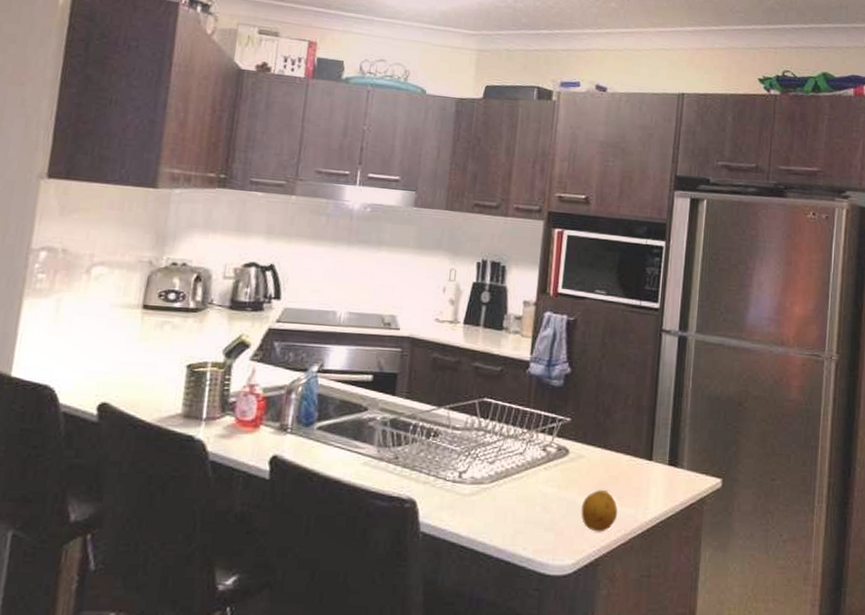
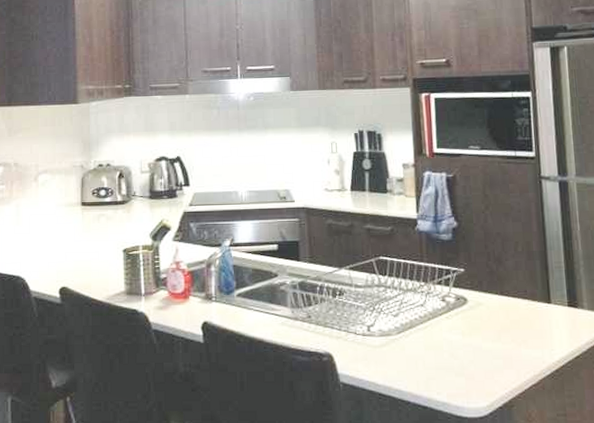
fruit: present [581,490,618,532] -> none [487,335,525,375]

